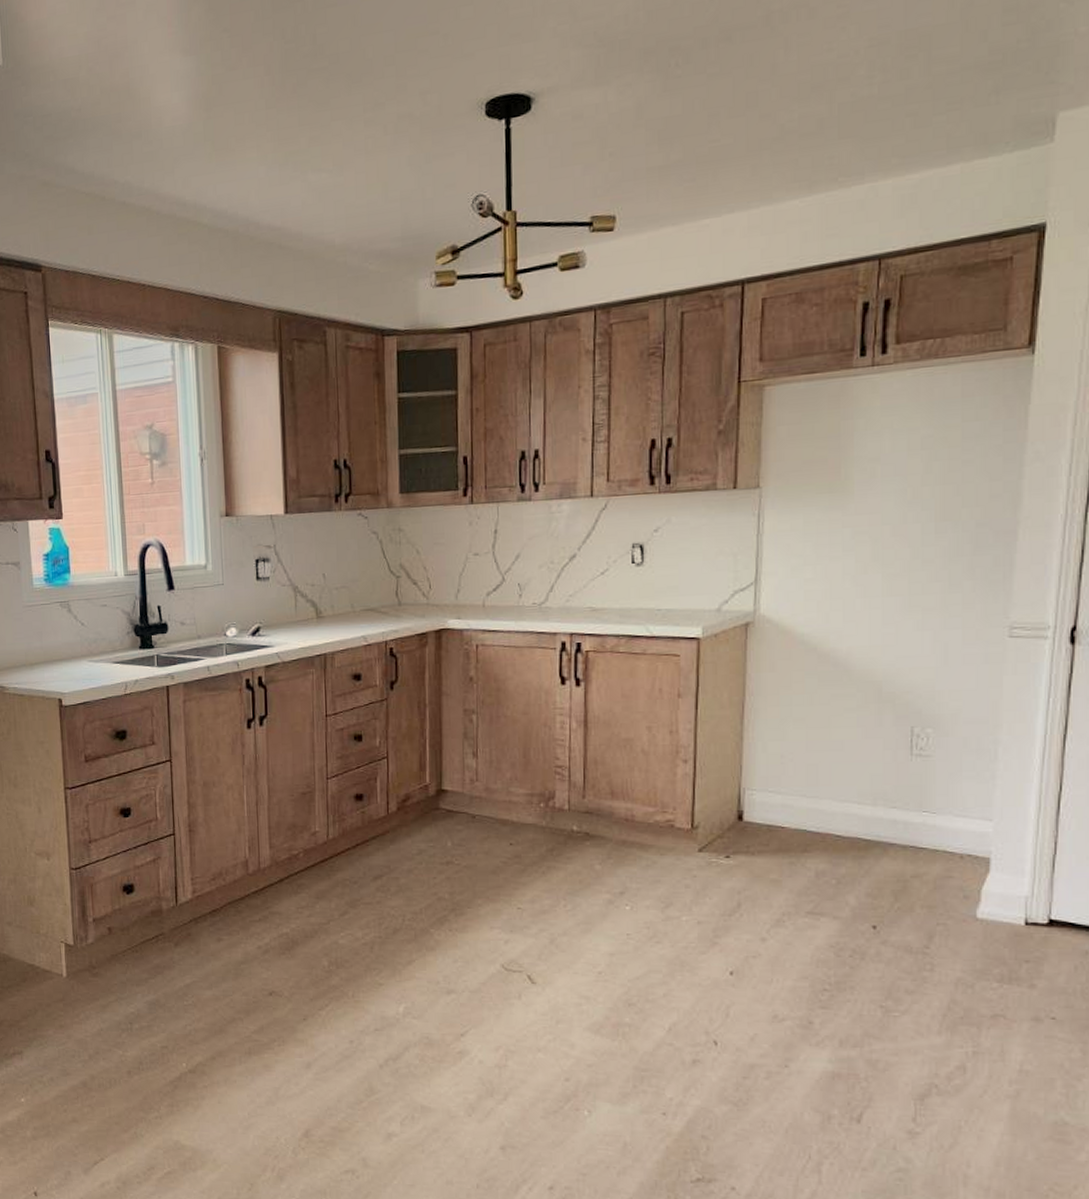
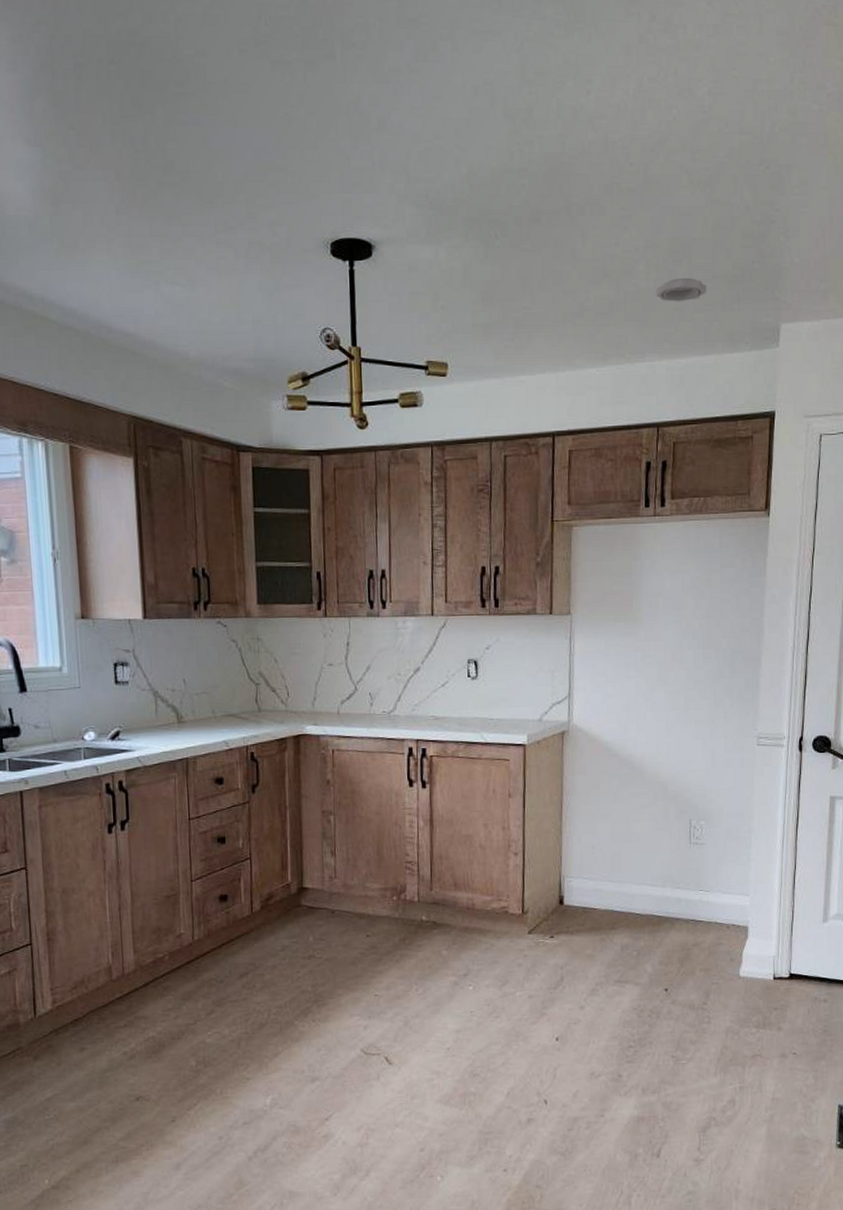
smoke detector: none [881,74,951,108] -> present [656,277,707,302]

